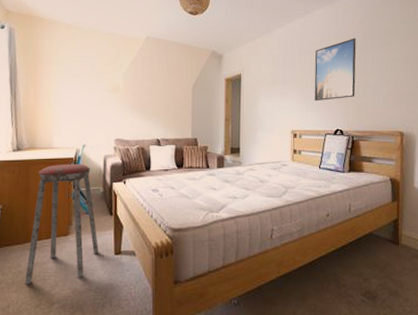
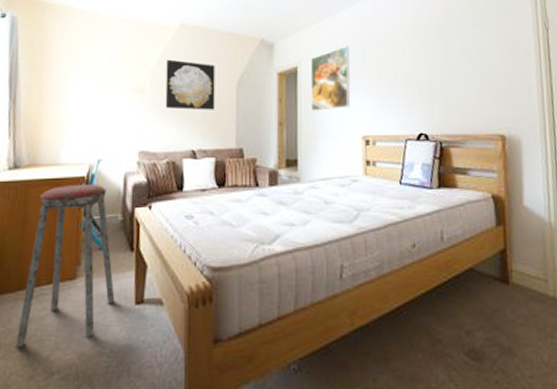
wall art: none [135,66,175,108] -> present [165,59,215,110]
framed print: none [251,58,284,110] -> present [310,46,351,111]
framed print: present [314,38,356,102] -> none [388,20,441,99]

